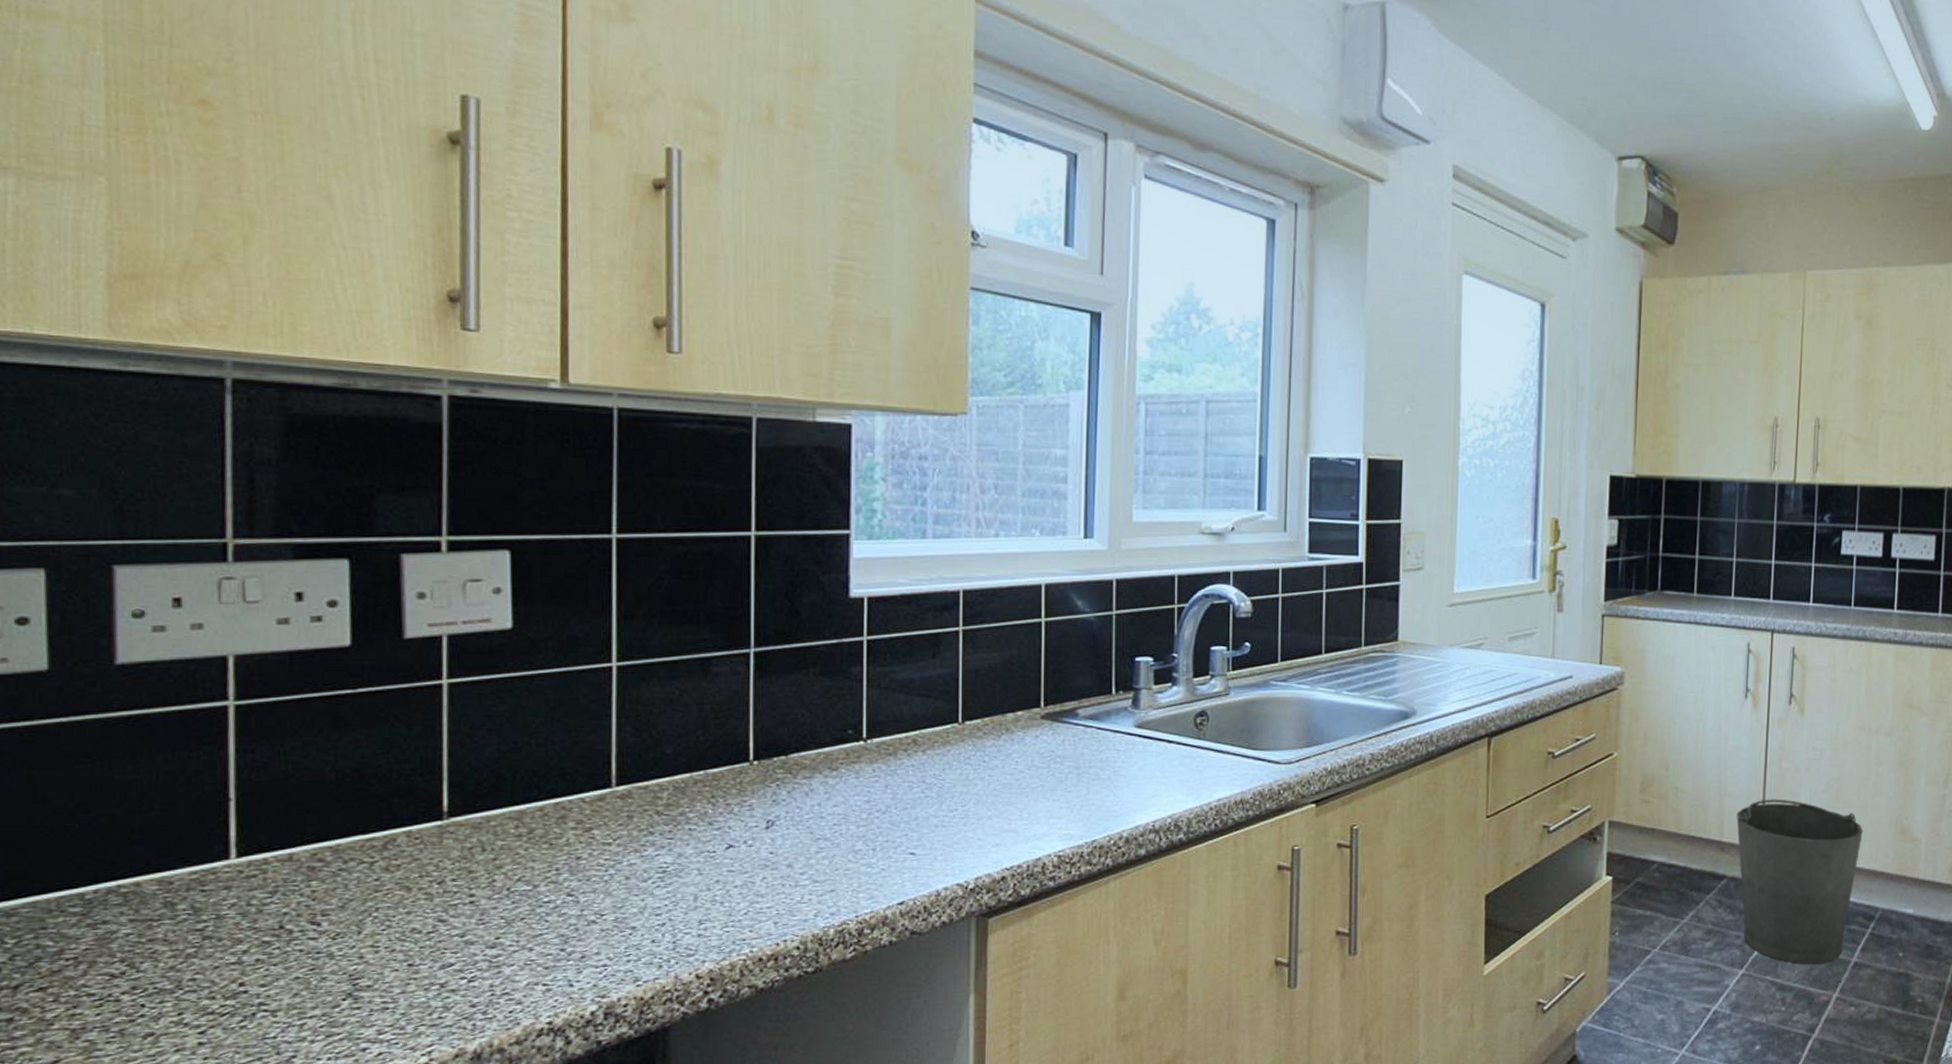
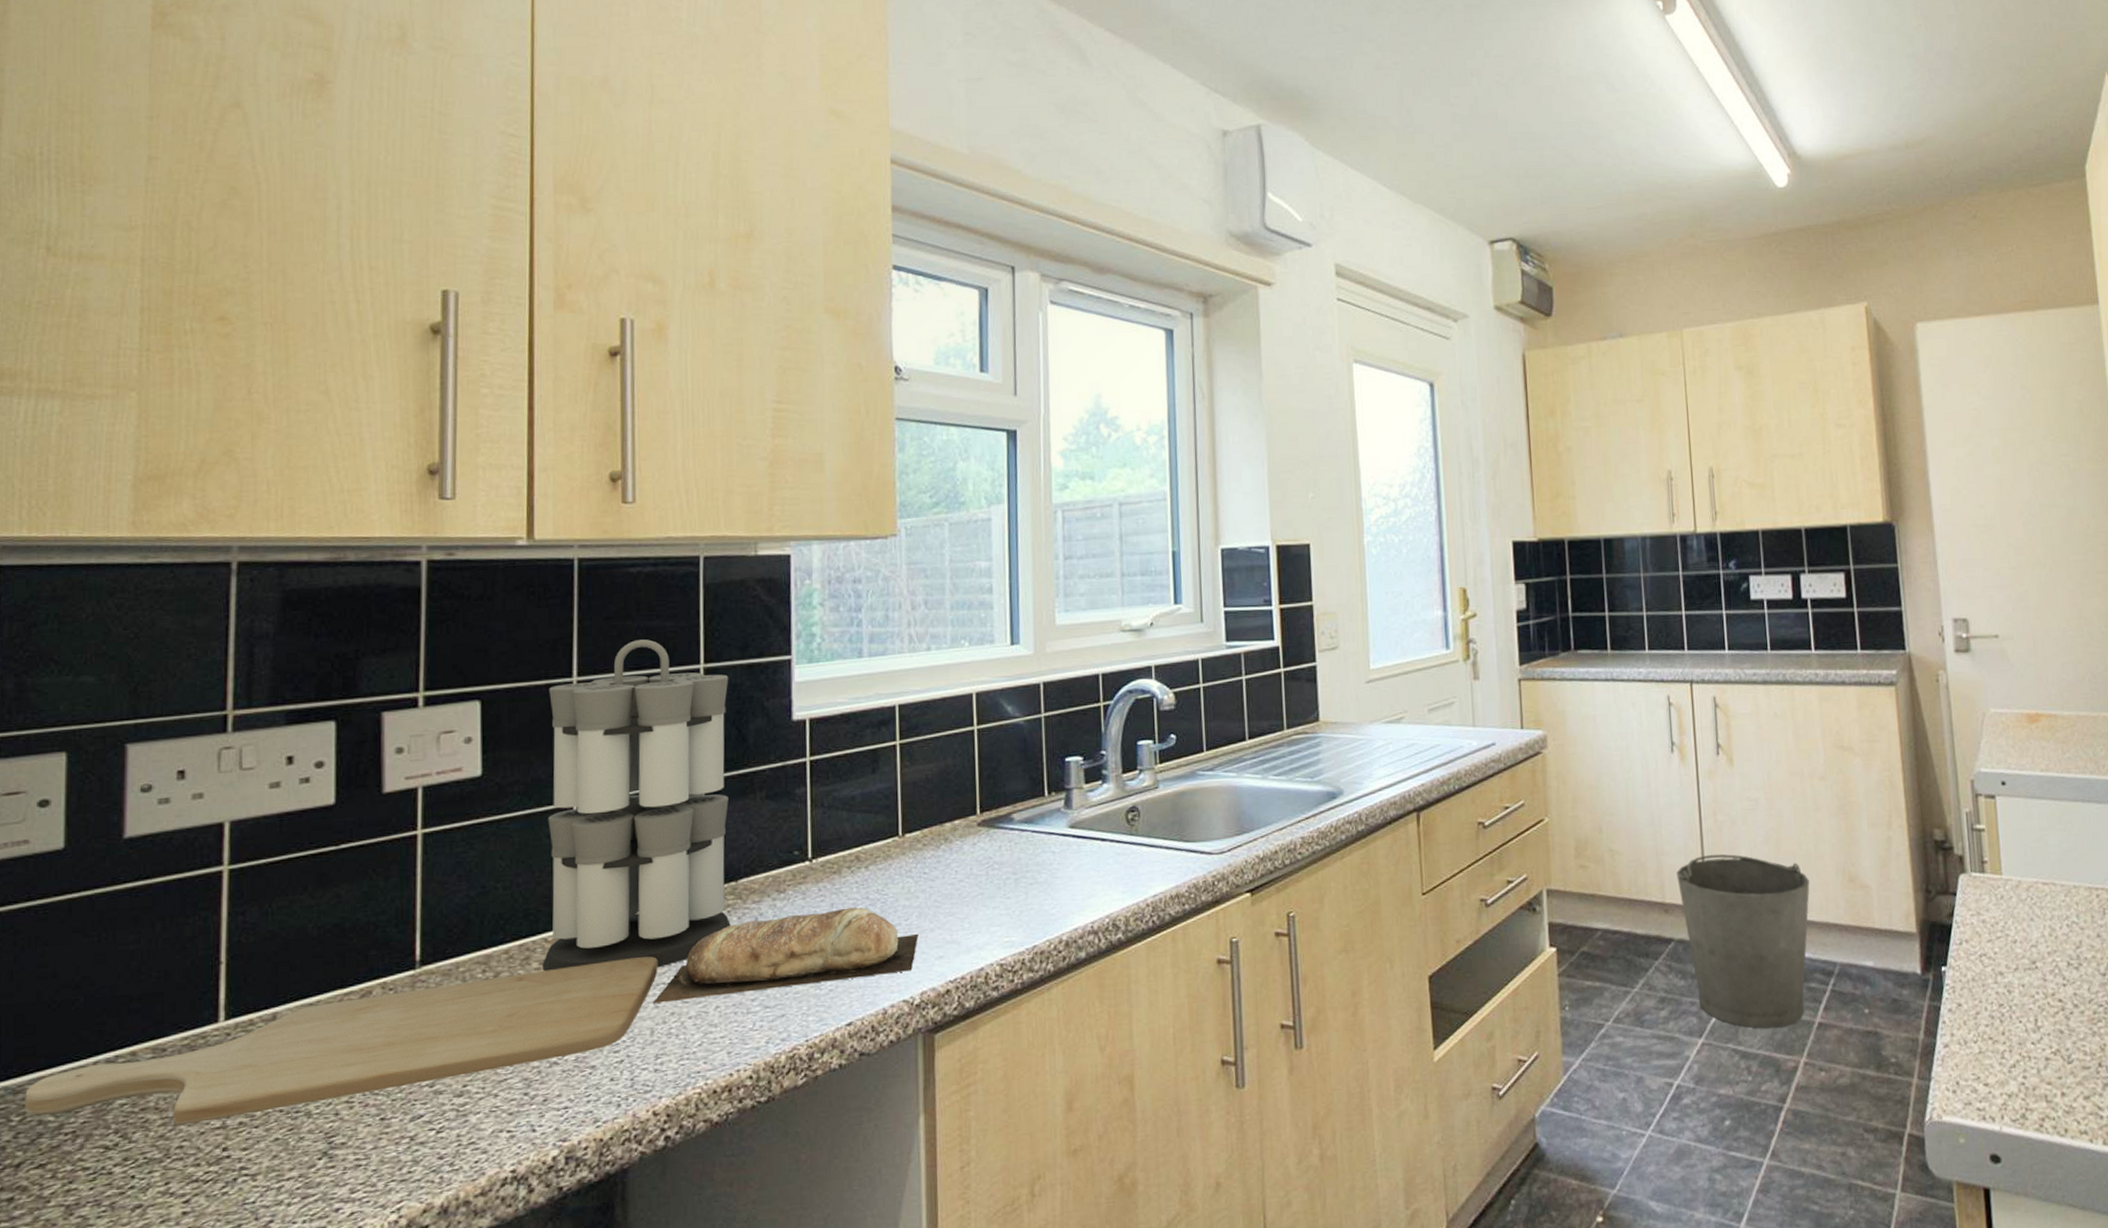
chopping board: none [19,824,702,958] -> present [25,956,658,1126]
spice rack: none [580,500,782,836] -> present [542,639,731,971]
bread loaf: none [696,790,976,871] -> present [652,907,919,1004]

